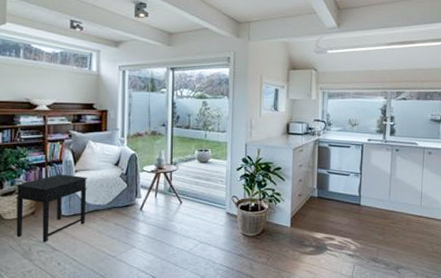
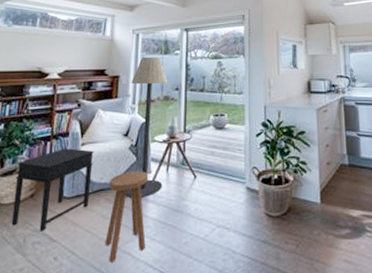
stool: none [102,196,138,268] -> present [105,171,148,263]
floor lamp: none [118,93,155,218] -> present [125,57,168,199]

